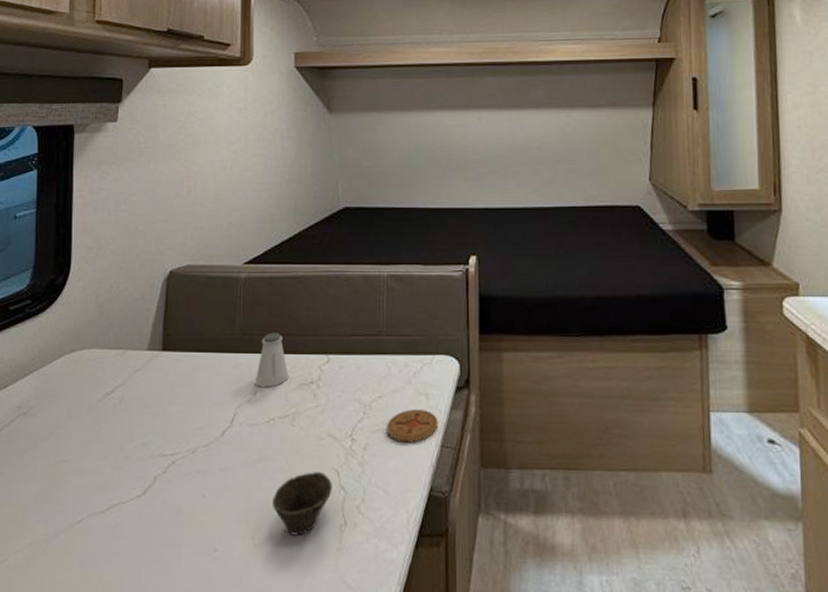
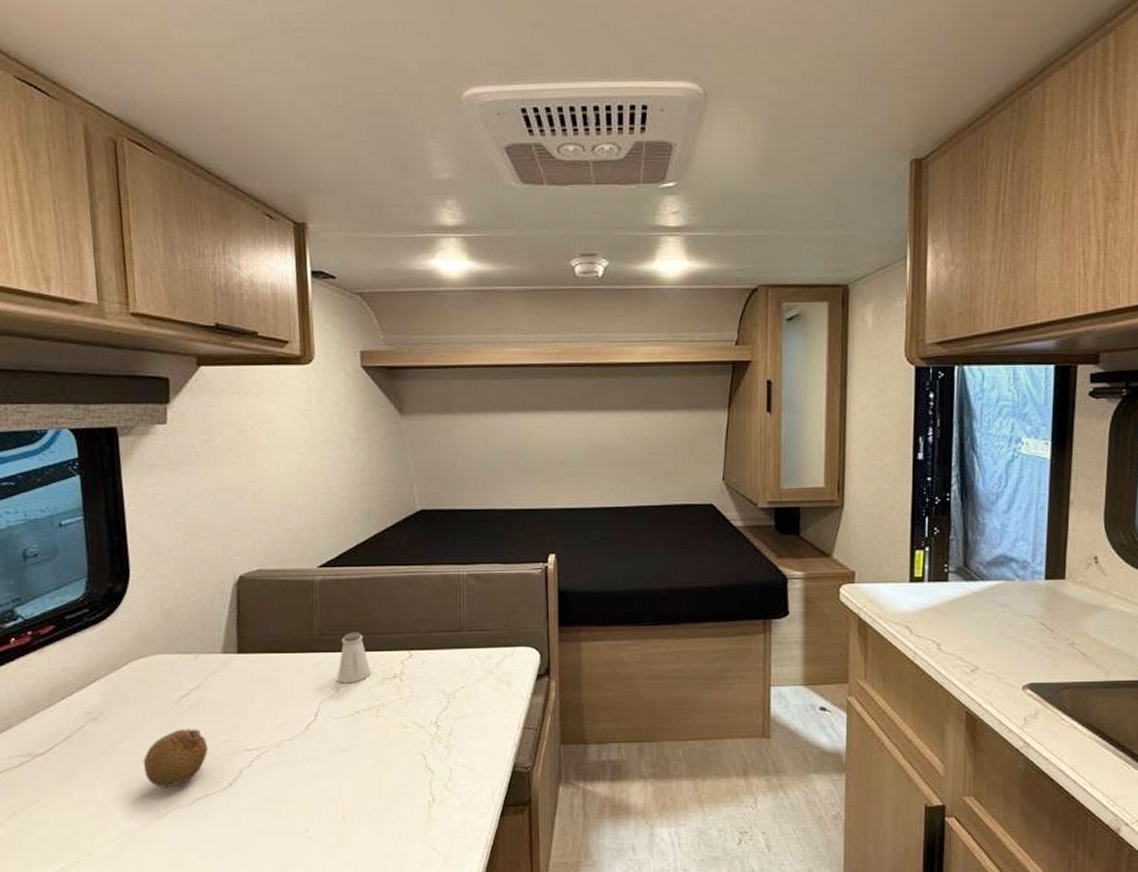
fruit: none [64,429,126,492] -> present [143,729,208,788]
cup: present [273,472,332,536] -> none [361,757,420,813]
coaster: present [387,409,439,443] -> none [470,697,521,727]

